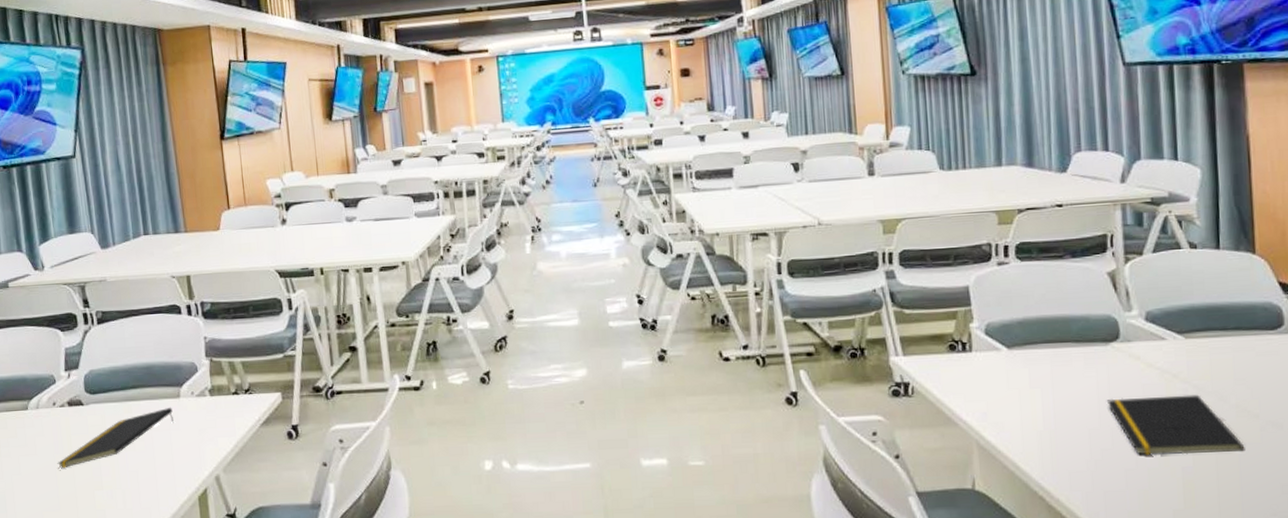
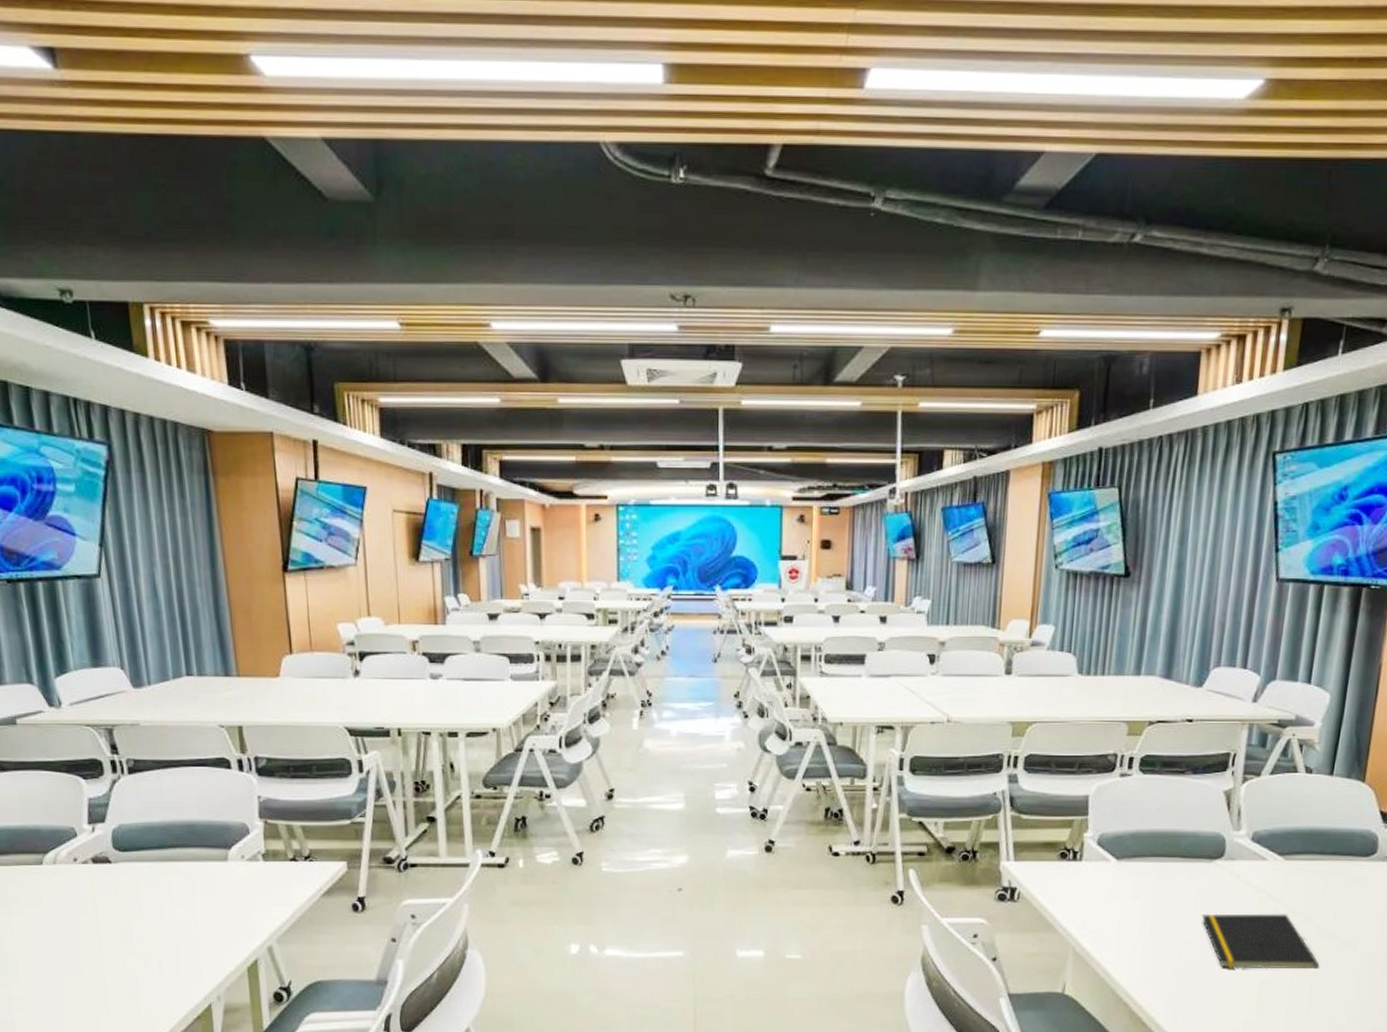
notepad: present [57,407,175,469] -> none [79,870,221,931]

